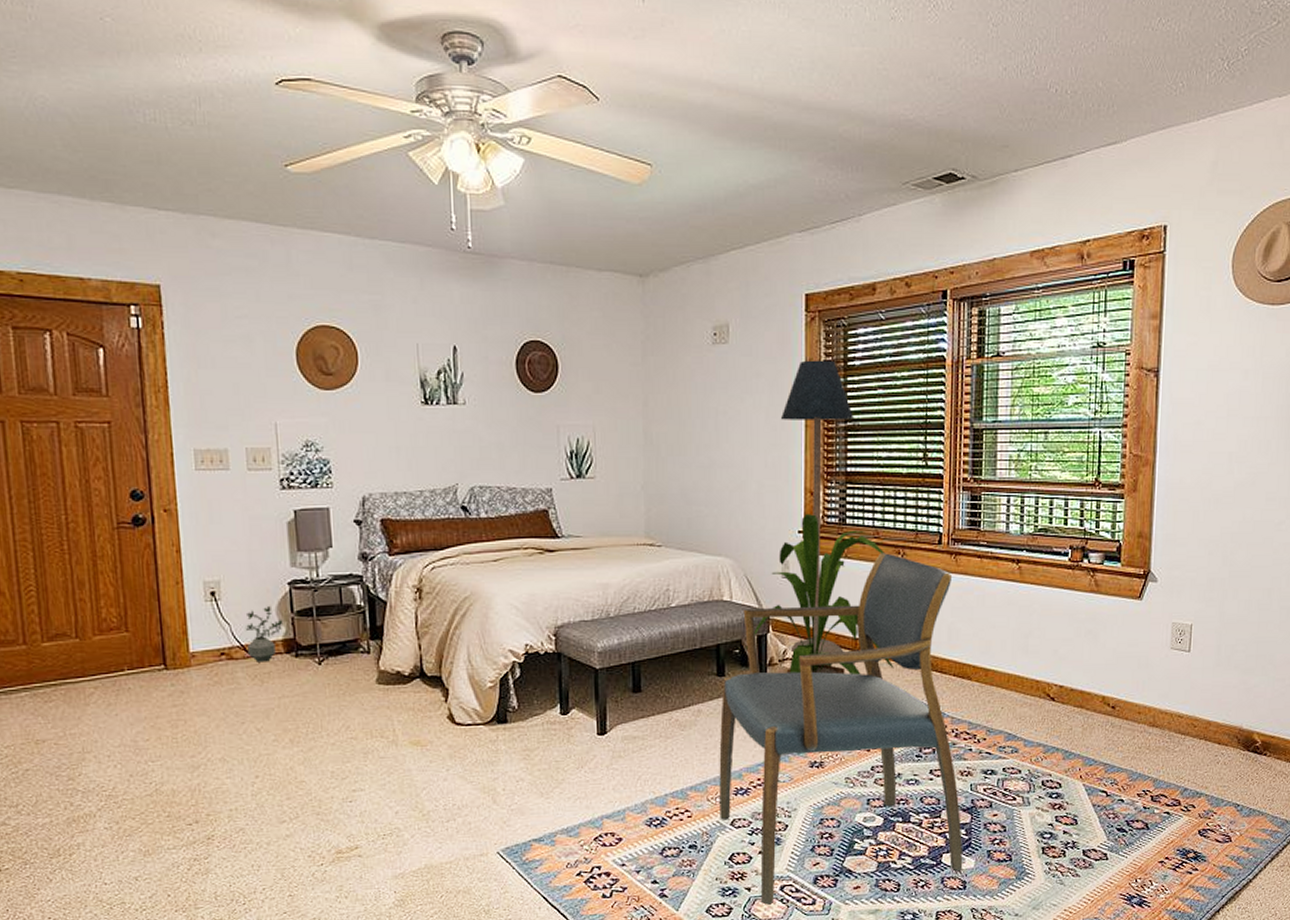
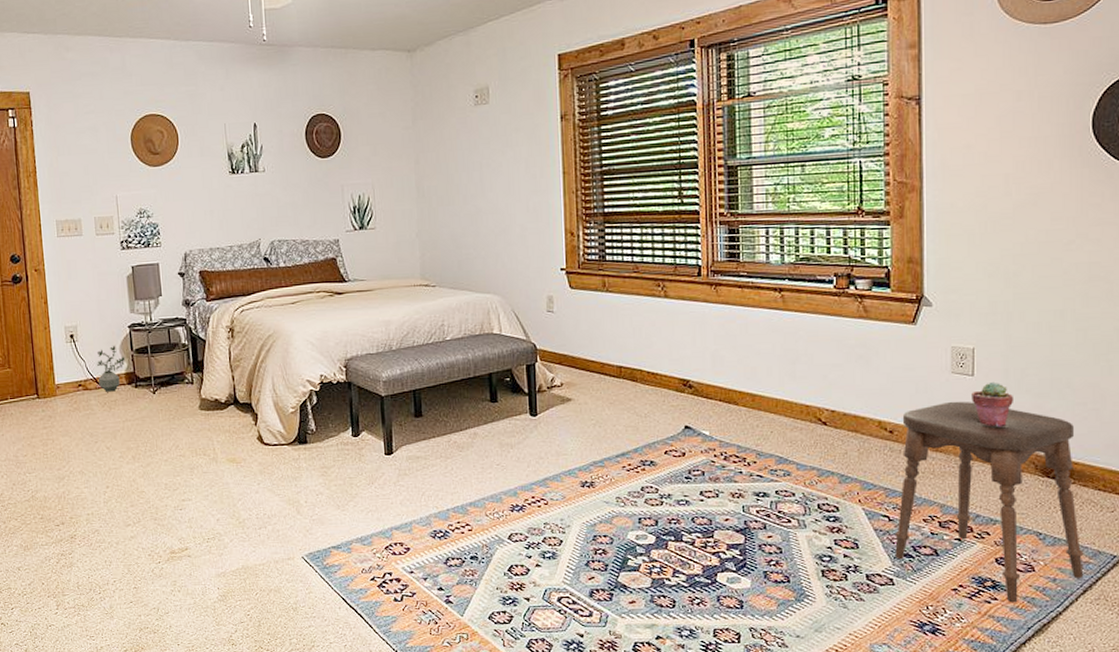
armchair: present [719,553,963,905] -> none [495,286,739,615]
house plant: present [745,514,894,675] -> none [515,252,659,401]
floor lamp: present [780,360,853,656] -> none [539,112,609,383]
stool: none [1110,676,1274,873] -> present [895,401,1084,603]
potted succulent: none [1187,657,1223,703] -> present [972,381,1013,427]

